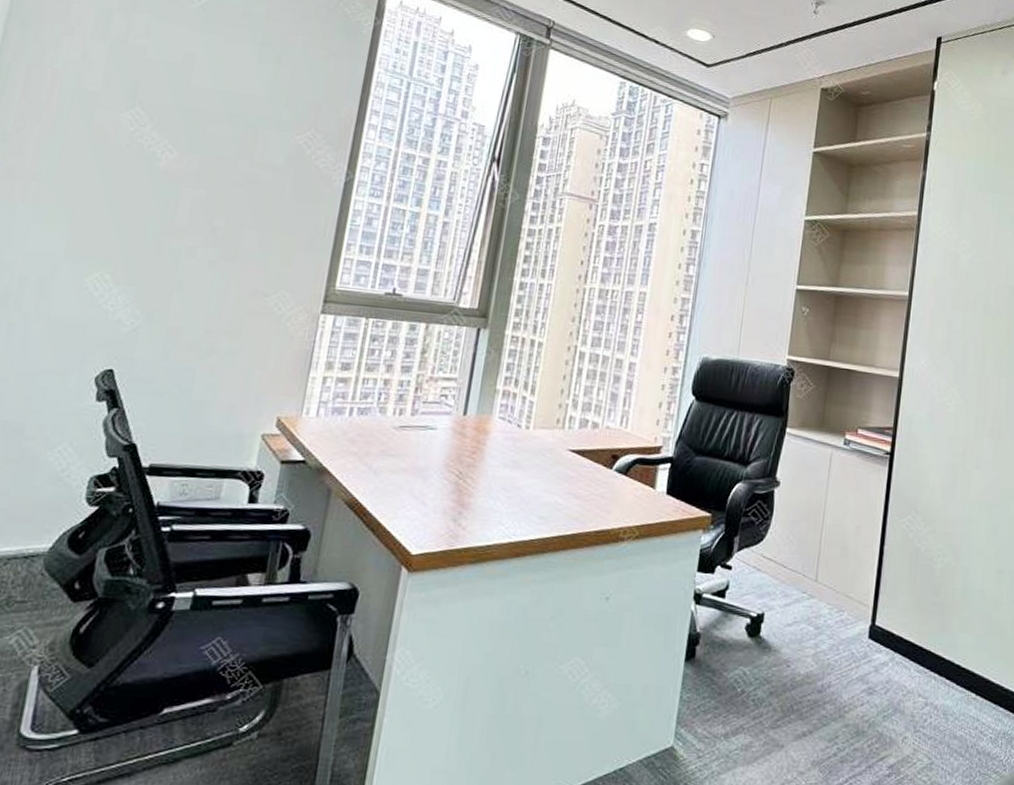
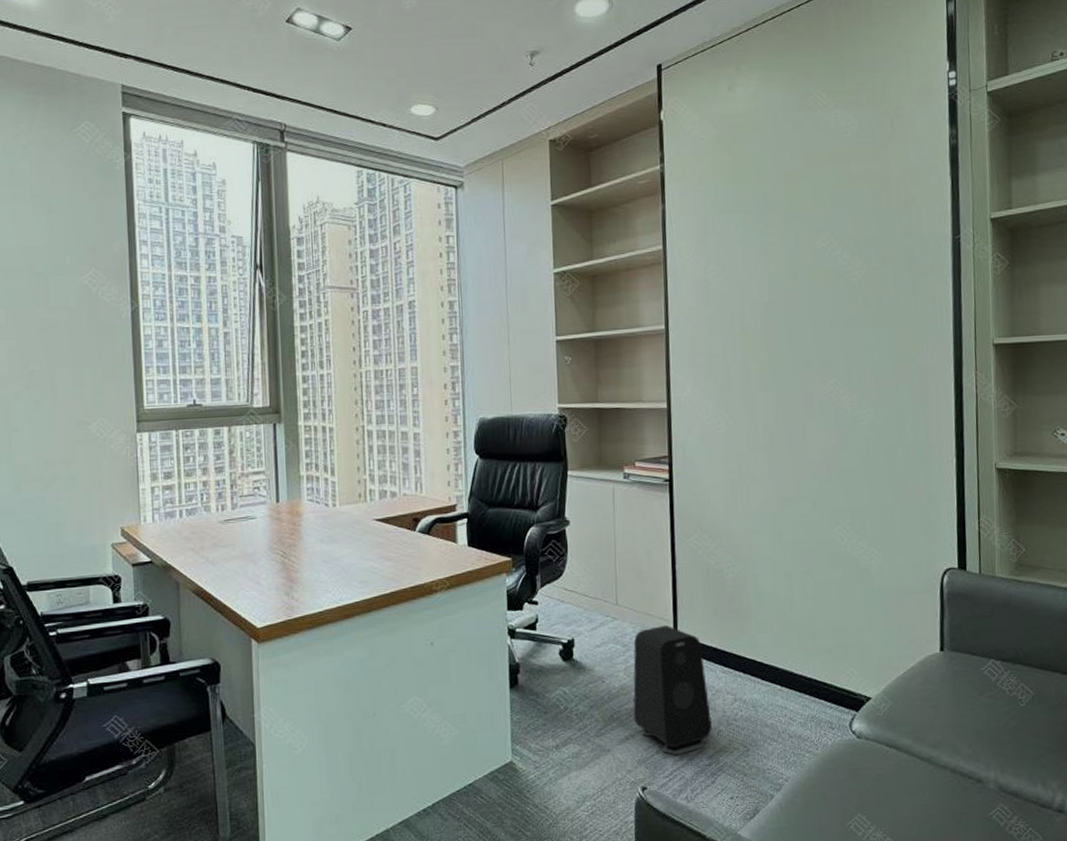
speaker: none [814,610,899,761] -> present [633,625,712,756]

